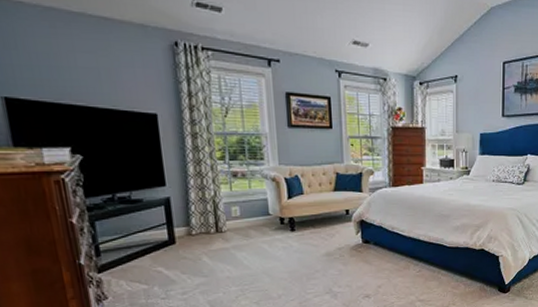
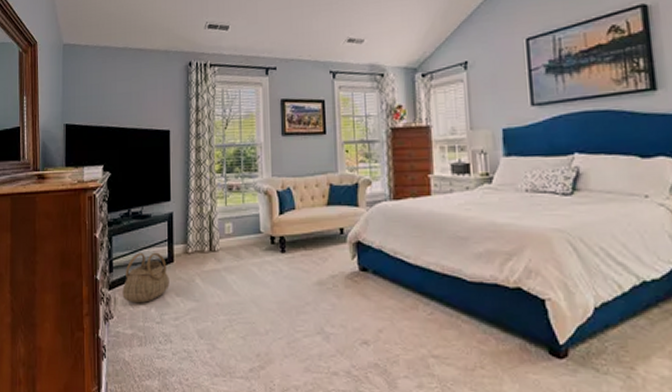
basket: none [115,235,173,283] -> present [122,252,170,303]

